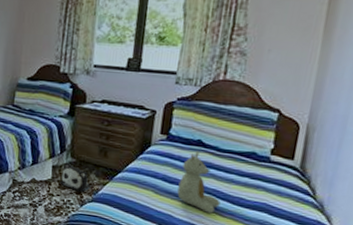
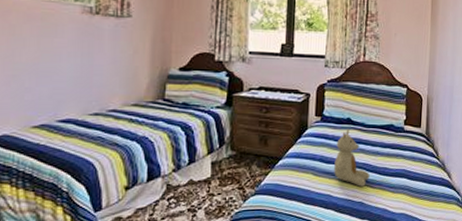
plush toy: present [60,162,91,192] -> none [220,156,254,186]

